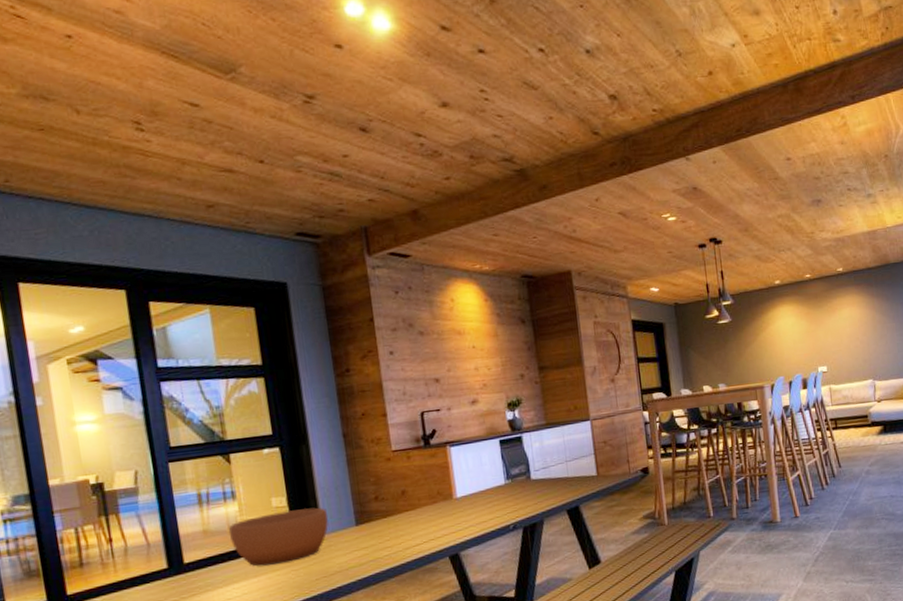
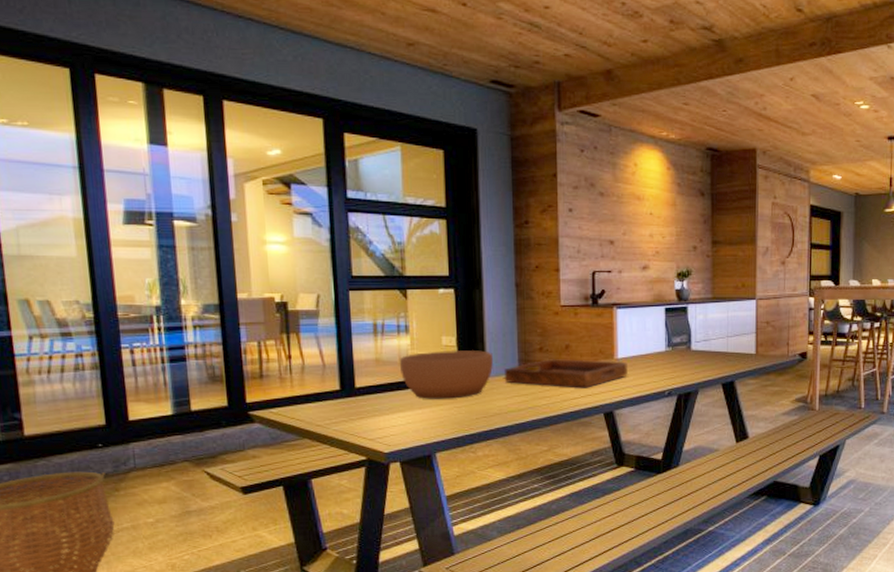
serving tray: none [340,500,469,539] -> present [504,358,628,388]

